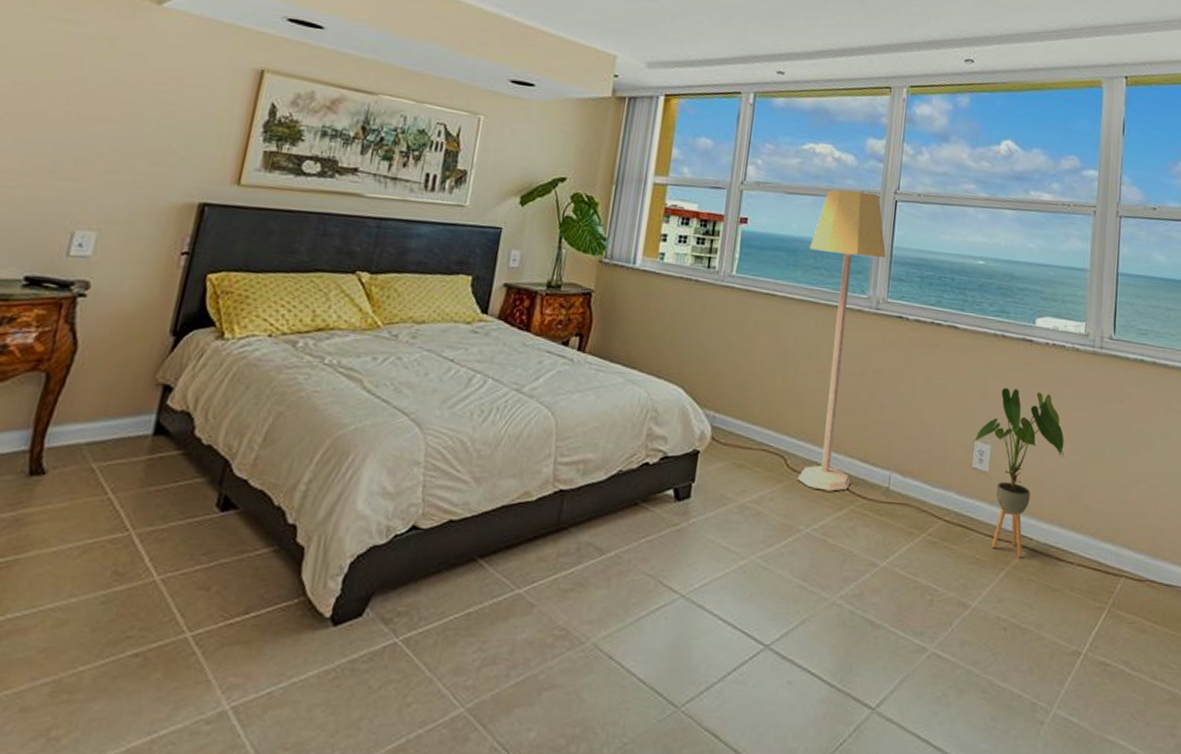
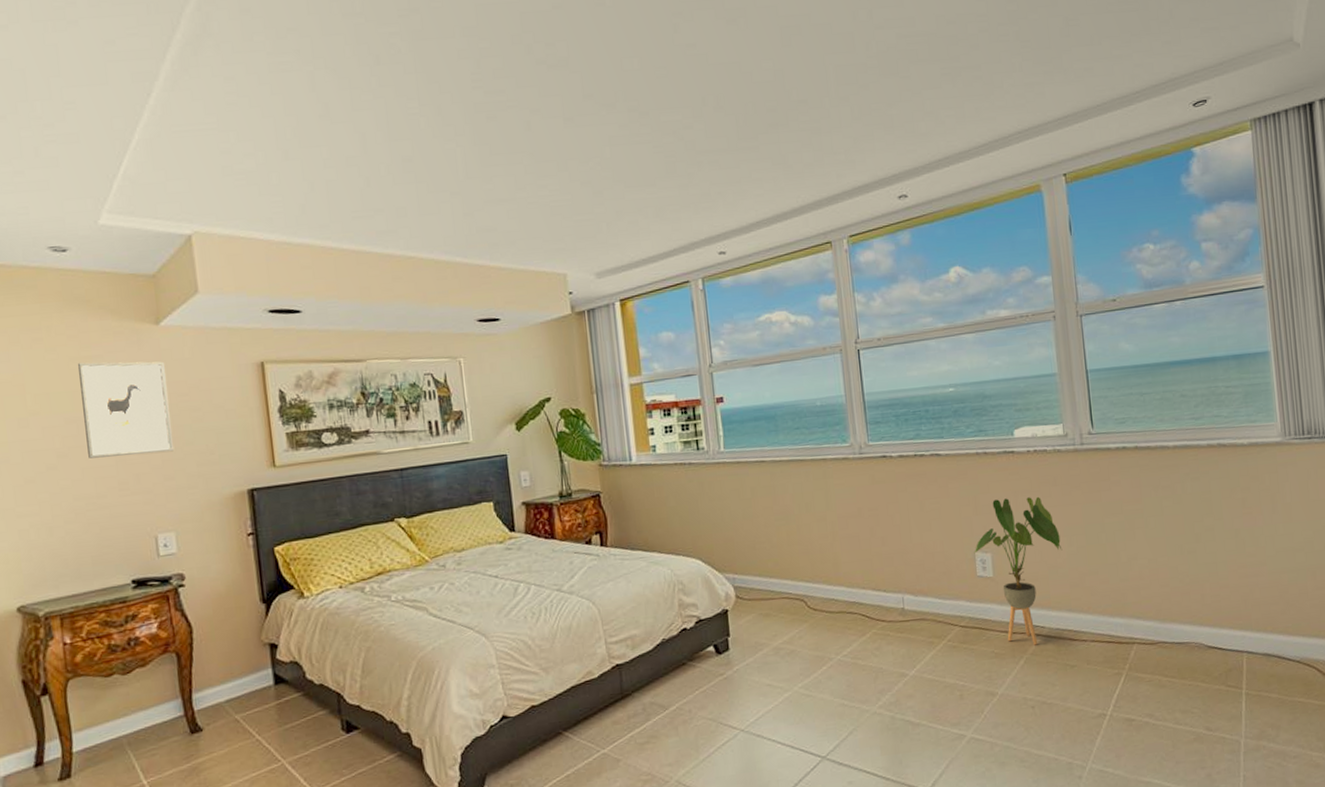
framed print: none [26,24,152,143] -> present [78,361,175,459]
lamp: present [797,189,886,492] -> none [786,347,868,622]

